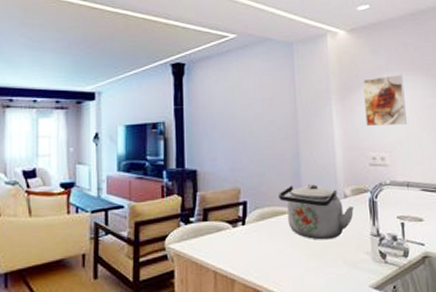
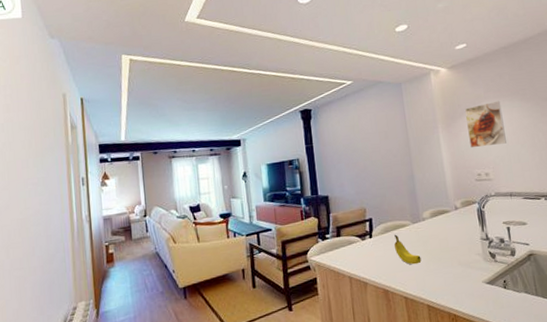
fruit: none [271,222,301,261] -> present [394,234,422,265]
kettle: present [279,183,355,240] -> none [398,200,465,246]

